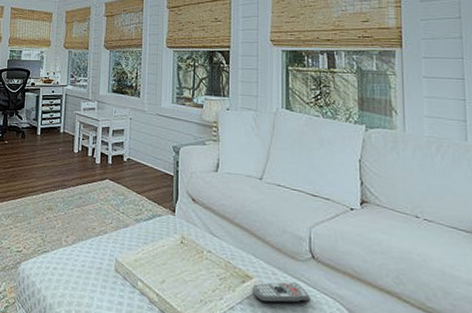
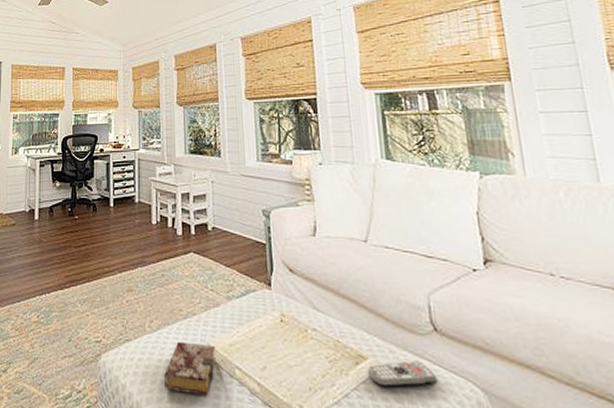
book: none [74,255,123,302] -> present [163,341,217,395]

